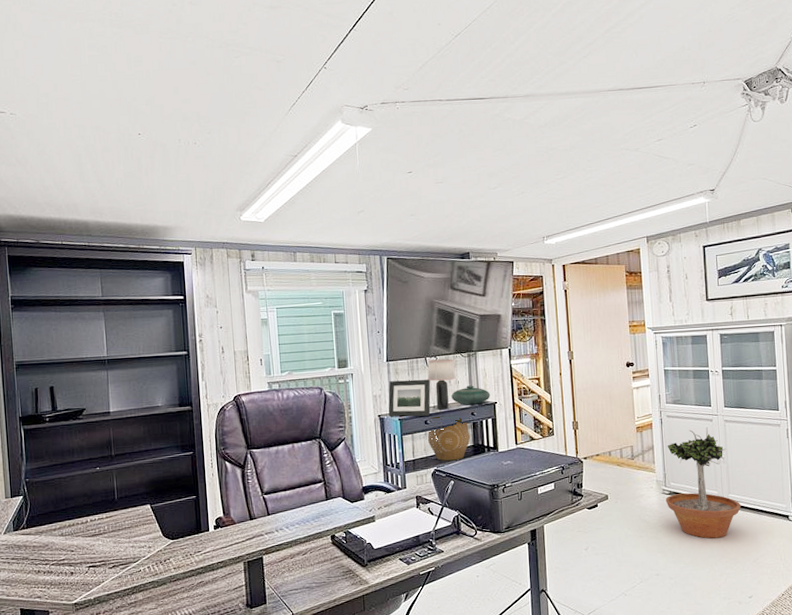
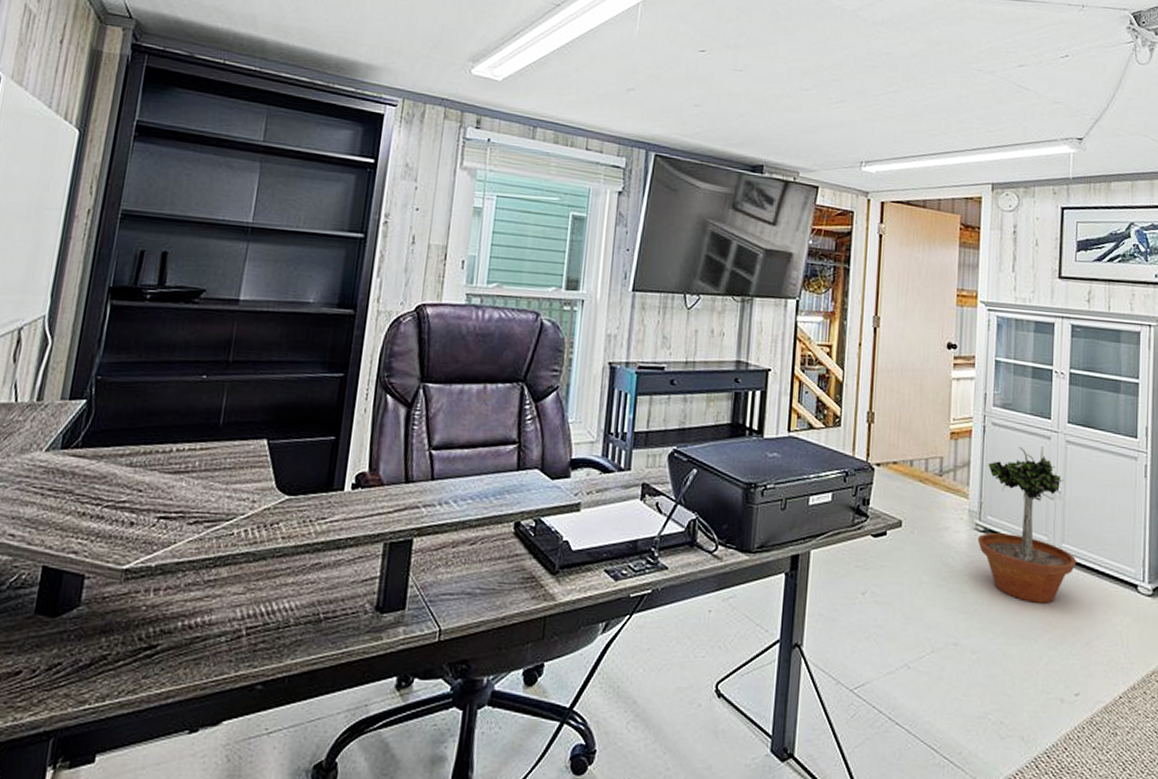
picture frame: present [388,379,431,417] -> none [622,318,687,375]
table lamp: present [427,358,456,411] -> none [683,298,723,370]
basket: present [427,416,471,461] -> none [670,375,729,442]
decorative bowl: present [451,385,490,405] -> none [711,340,764,369]

